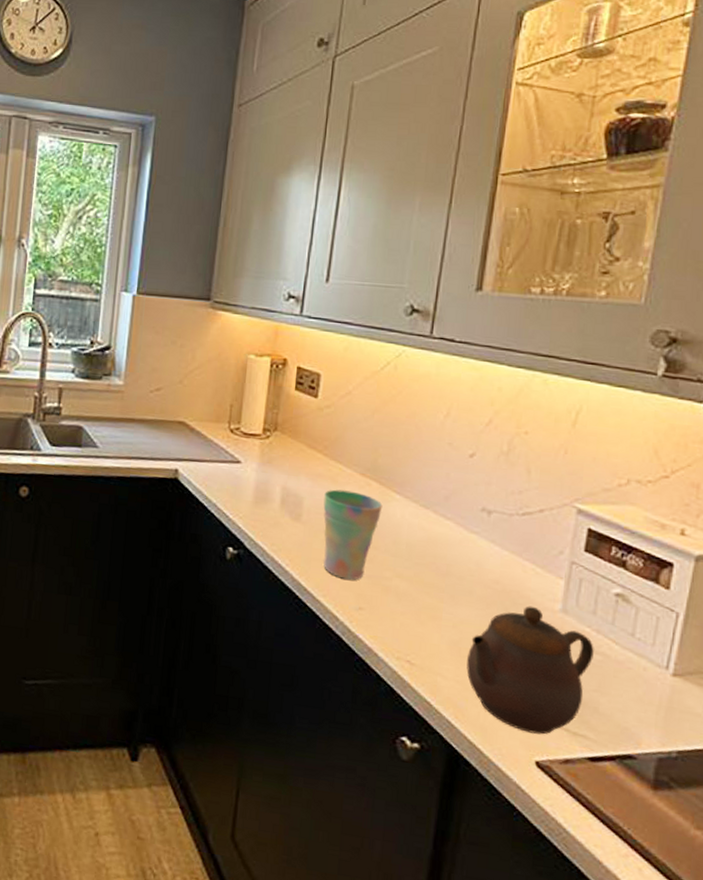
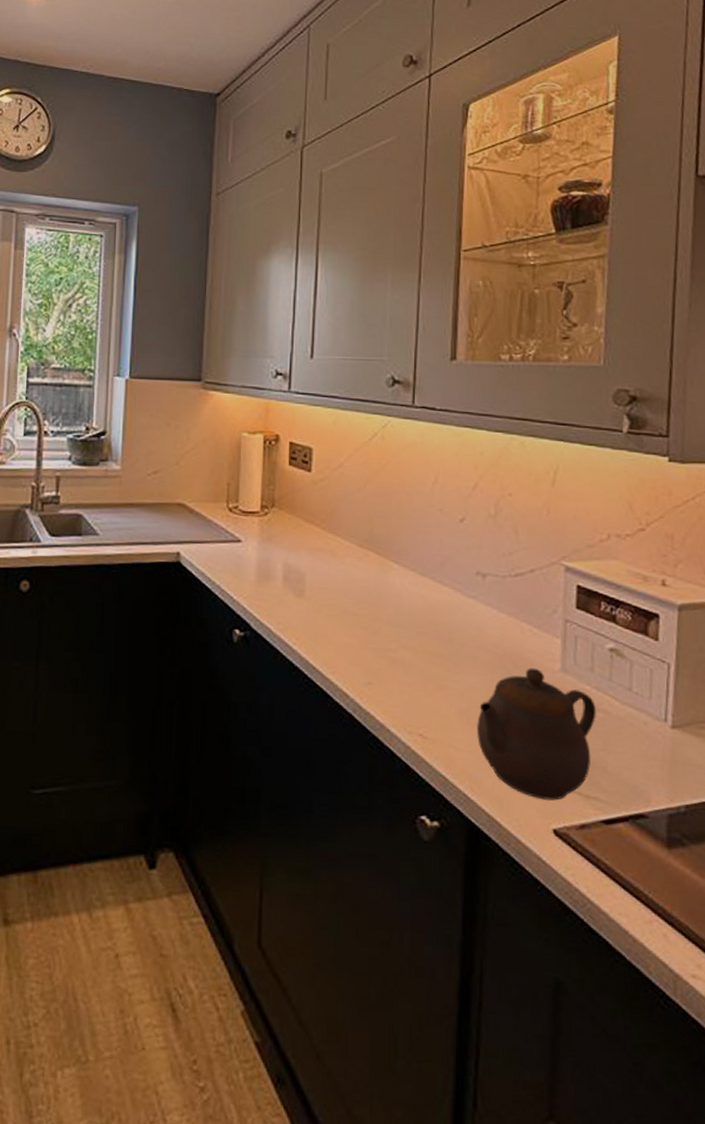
cup: present [323,489,383,580] -> none [325,562,382,654]

